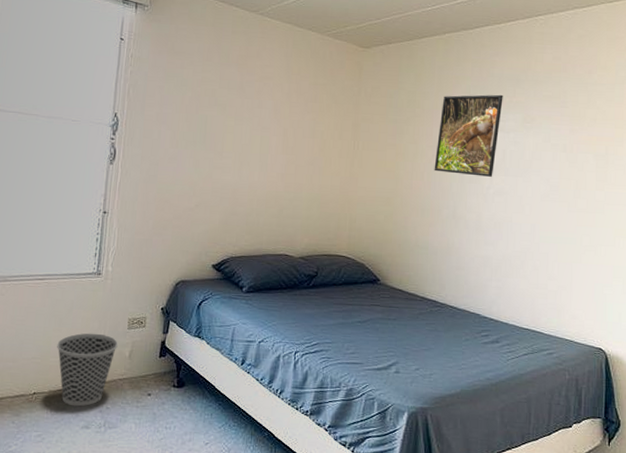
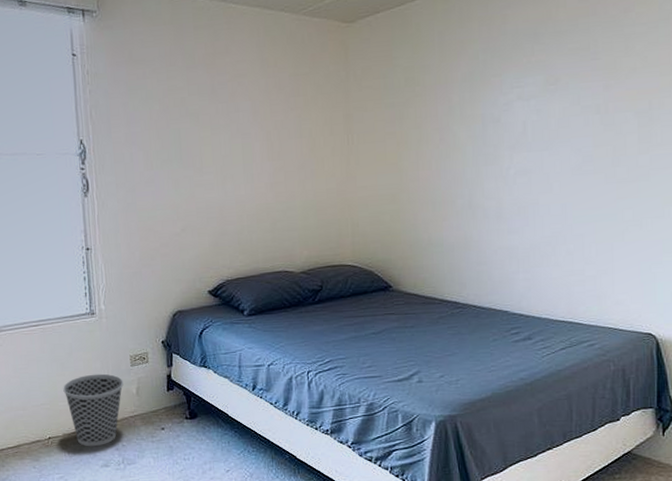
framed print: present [434,94,503,177] -> none [442,55,520,158]

